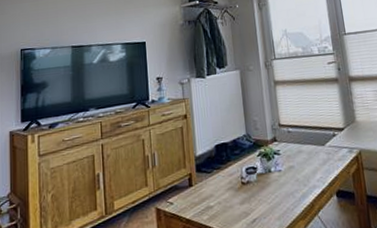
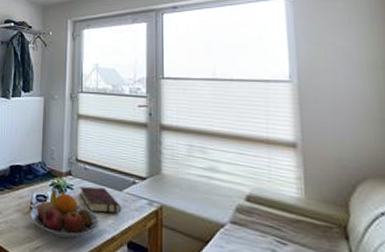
fruit bowl: none [241,158,309,204] -> present [30,189,99,239]
book: none [286,146,327,172] -> present [79,186,122,214]

